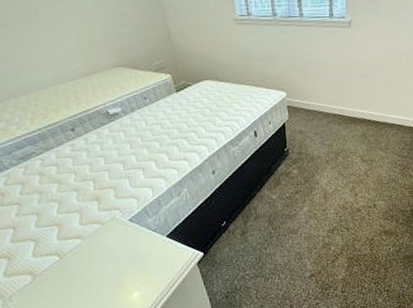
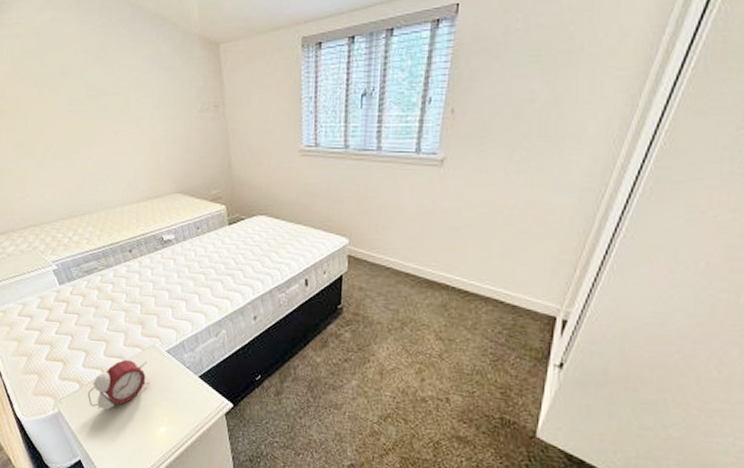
alarm clock: none [44,234,115,295] -> present [88,359,150,410]

